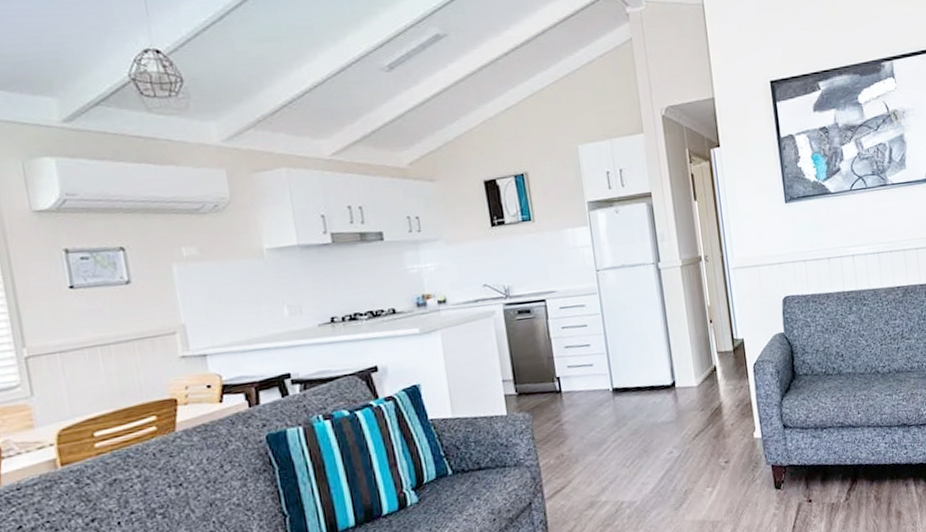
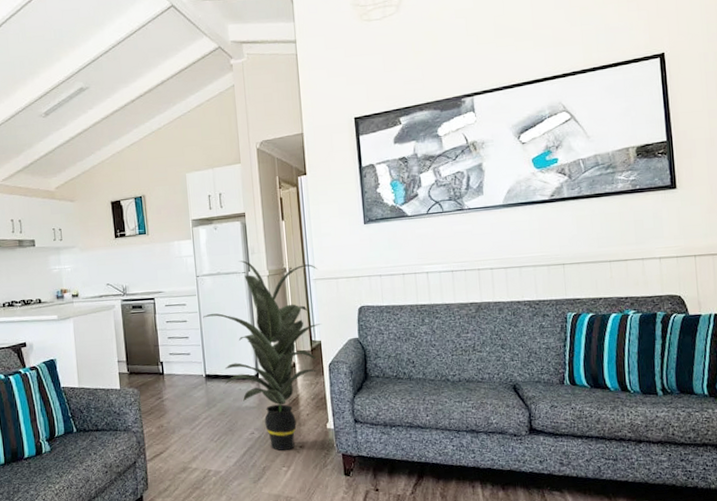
indoor plant: none [606,249,743,470] -> present [203,260,321,451]

